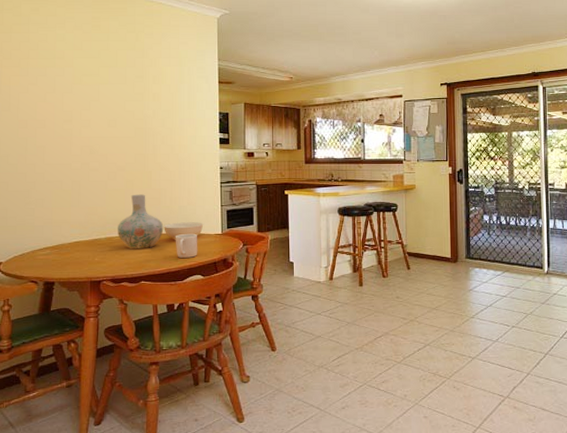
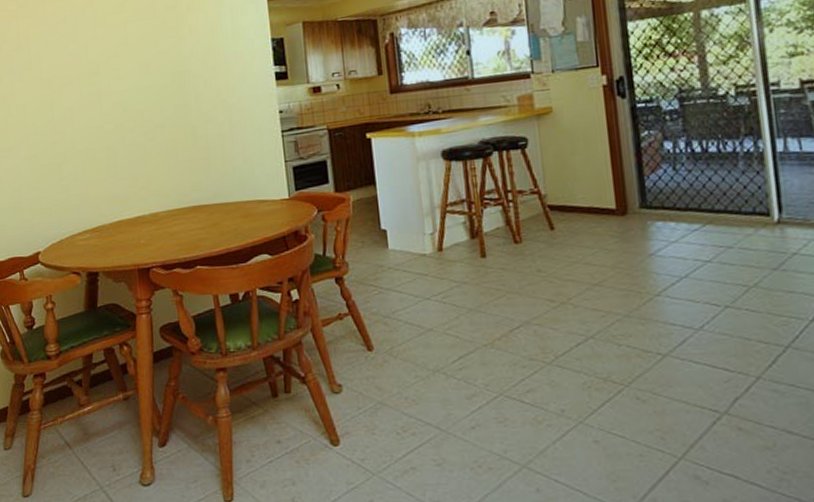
vase: present [117,194,164,250] -> none [162,155,217,227]
bowl: present [164,222,204,240] -> none [217,185,266,211]
mug: present [175,233,198,258] -> none [231,200,262,233]

